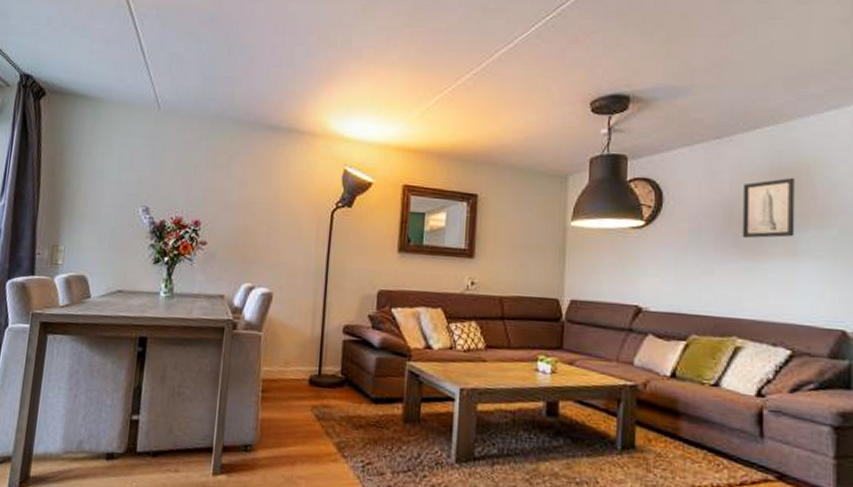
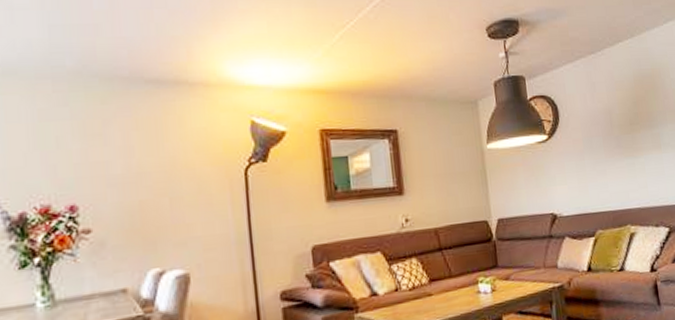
wall art: present [742,177,795,239] -> none [616,82,658,139]

